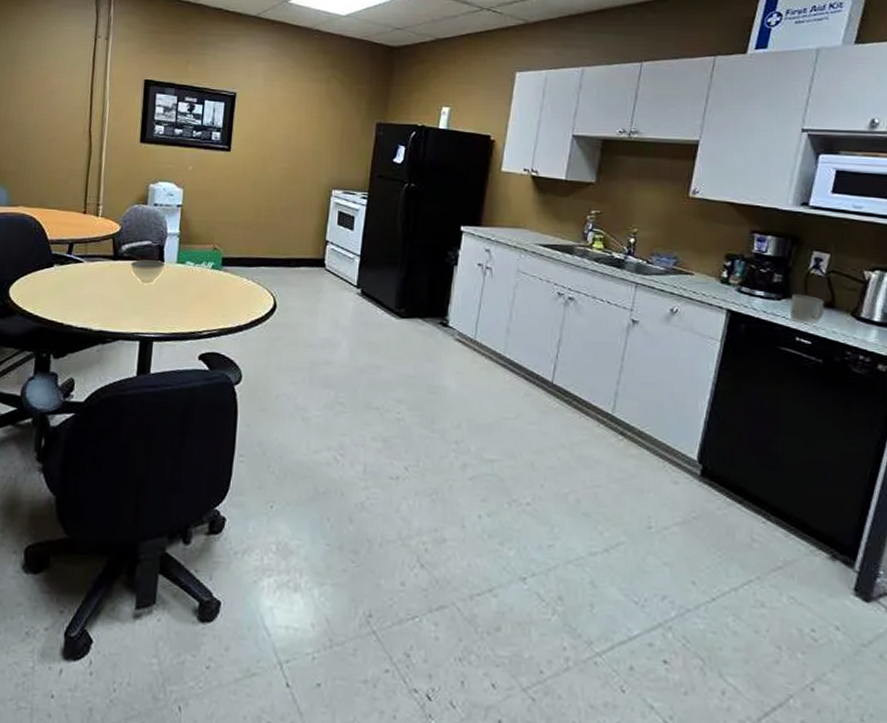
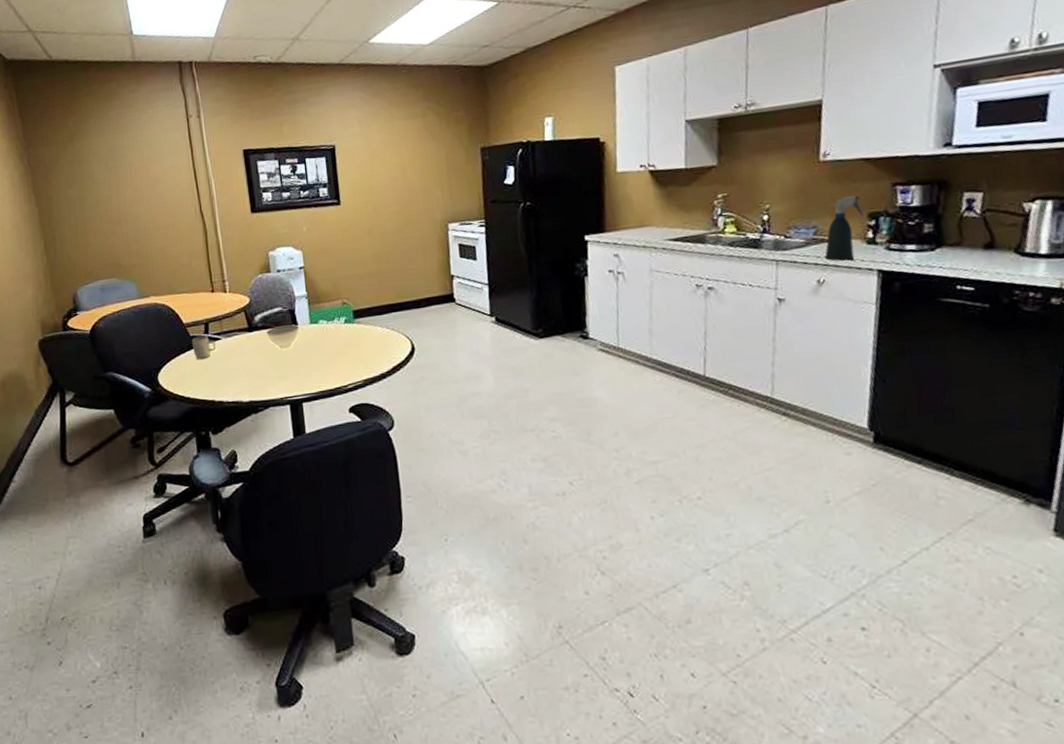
mug: none [51,255,77,279] -> present [191,335,217,359]
spray bottle: none [681,235,722,296] -> present [825,195,865,262]
mug: present [789,293,825,324] -> none [945,240,985,270]

